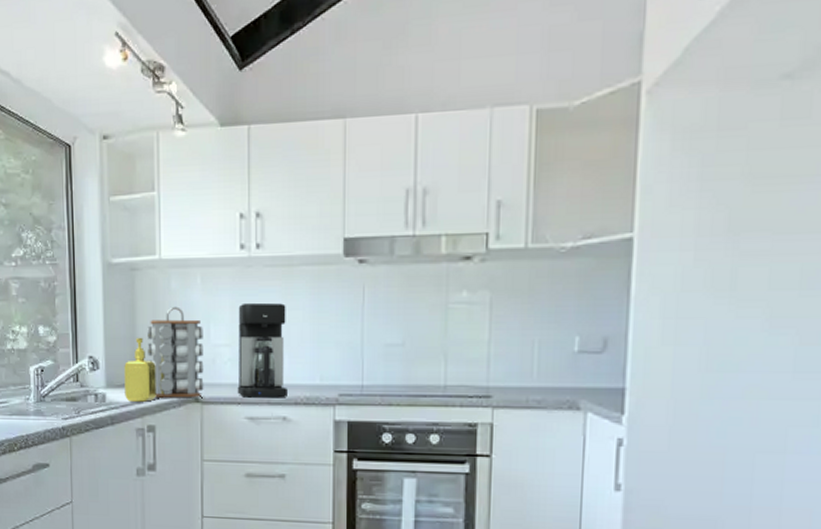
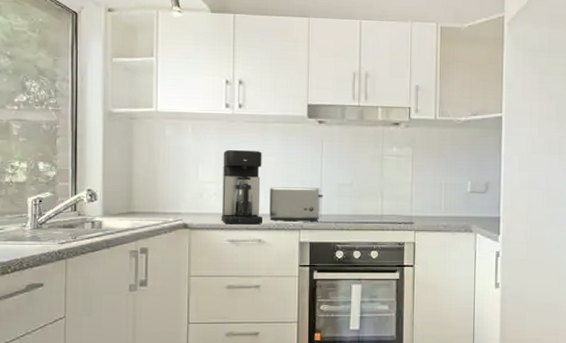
soap dispenser: present [124,337,156,402] -> none [120,174,150,228]
spice rack: present [147,306,204,400] -> none [143,150,193,226]
toaster: none [296,350,365,395] -> present [269,187,323,222]

